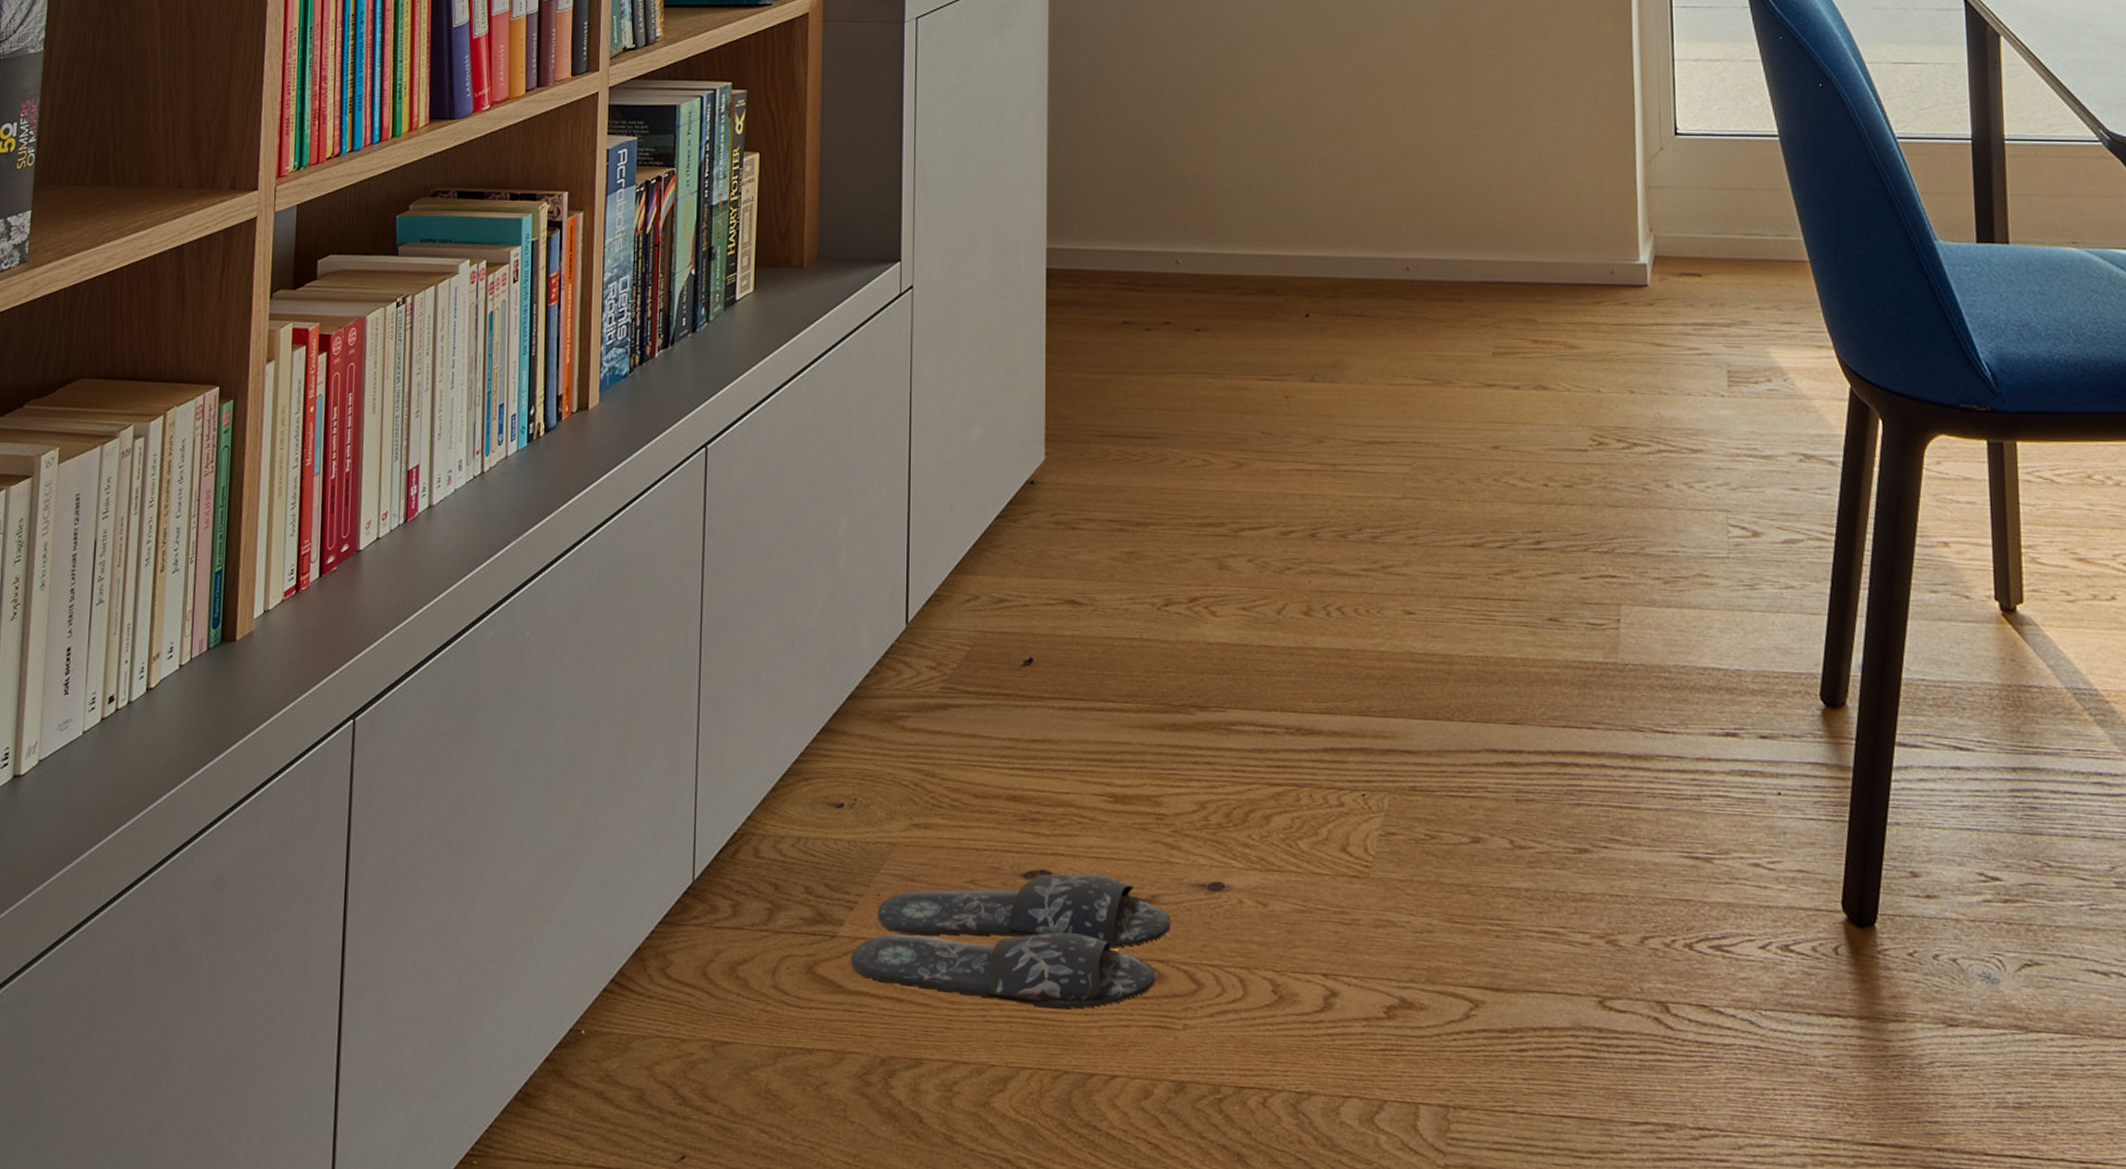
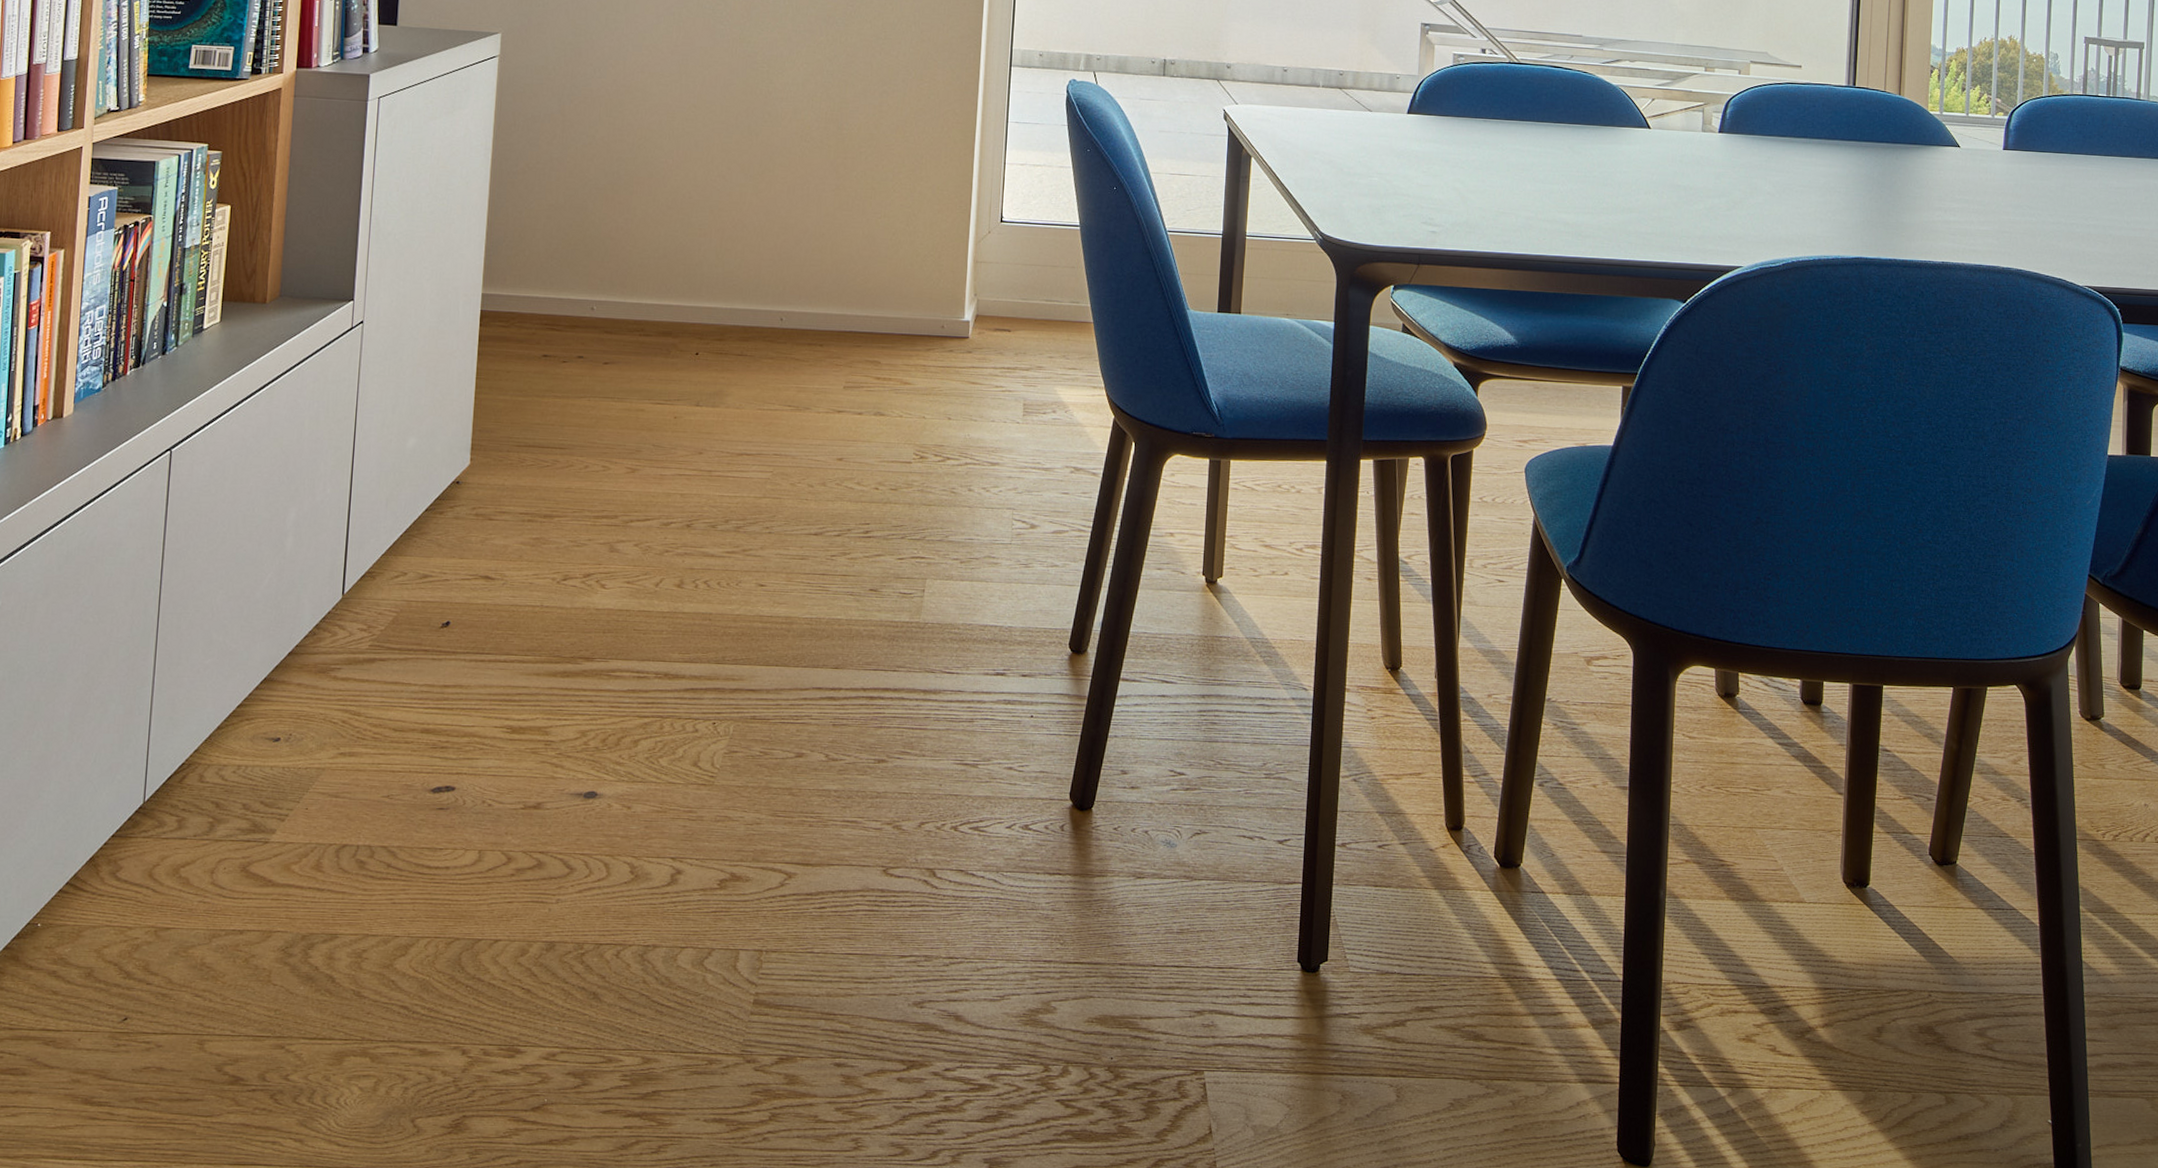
slippers: present [850,873,1170,1009] -> none [279,788,552,891]

